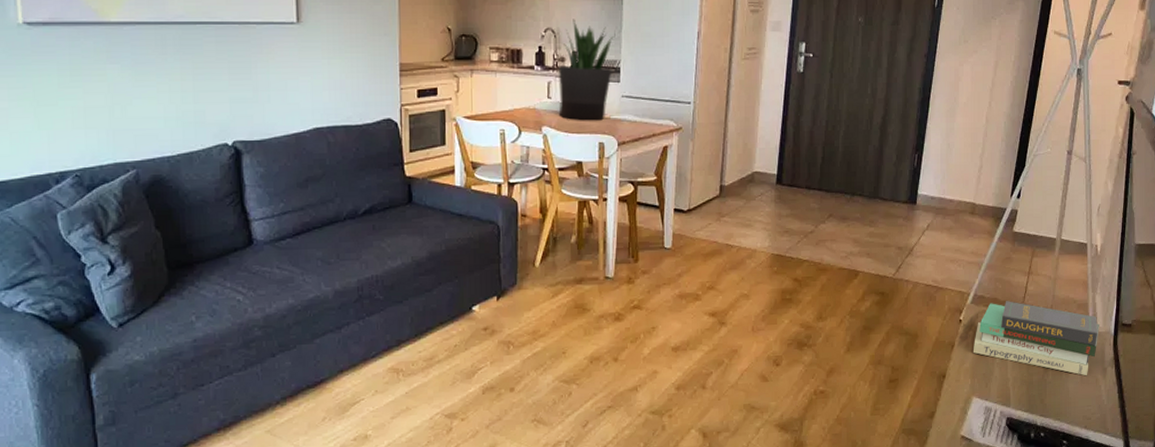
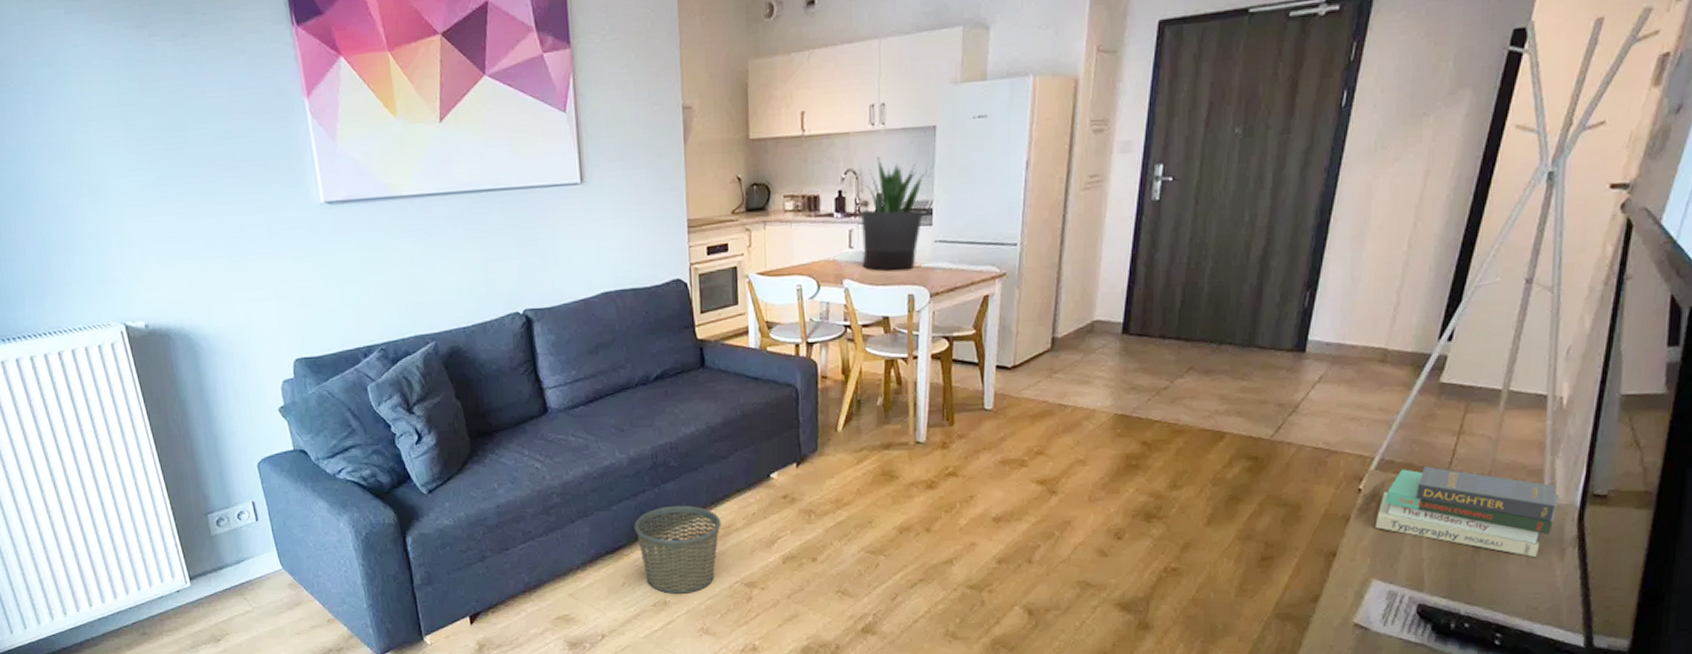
basket: none [337,337,424,428] -> present [634,505,721,594]

